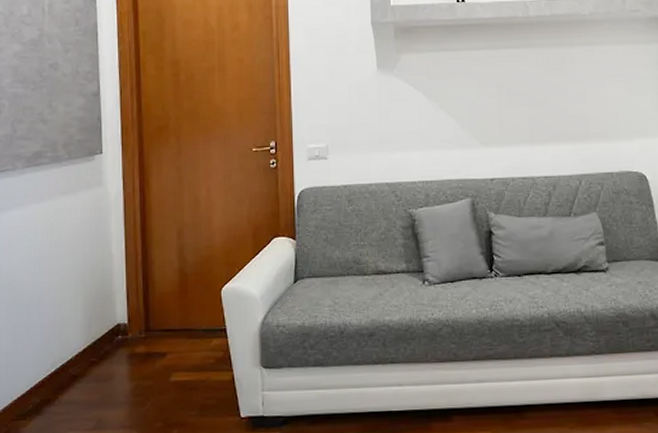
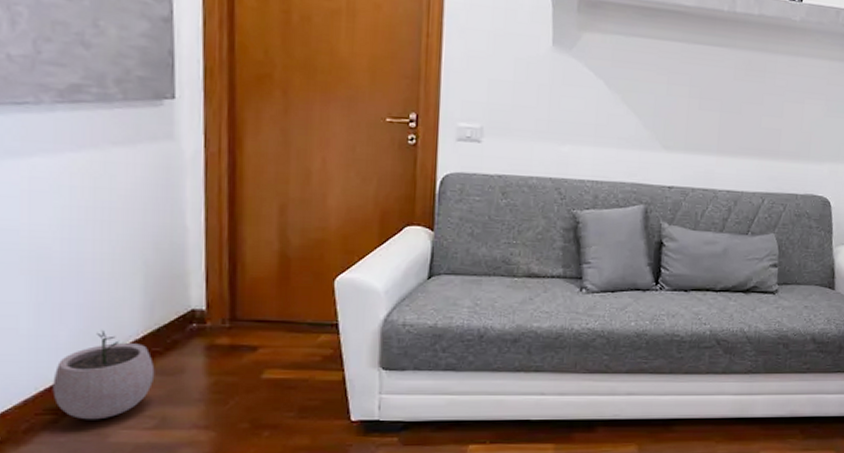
plant pot: none [23,346,93,424] -> present [52,330,155,420]

